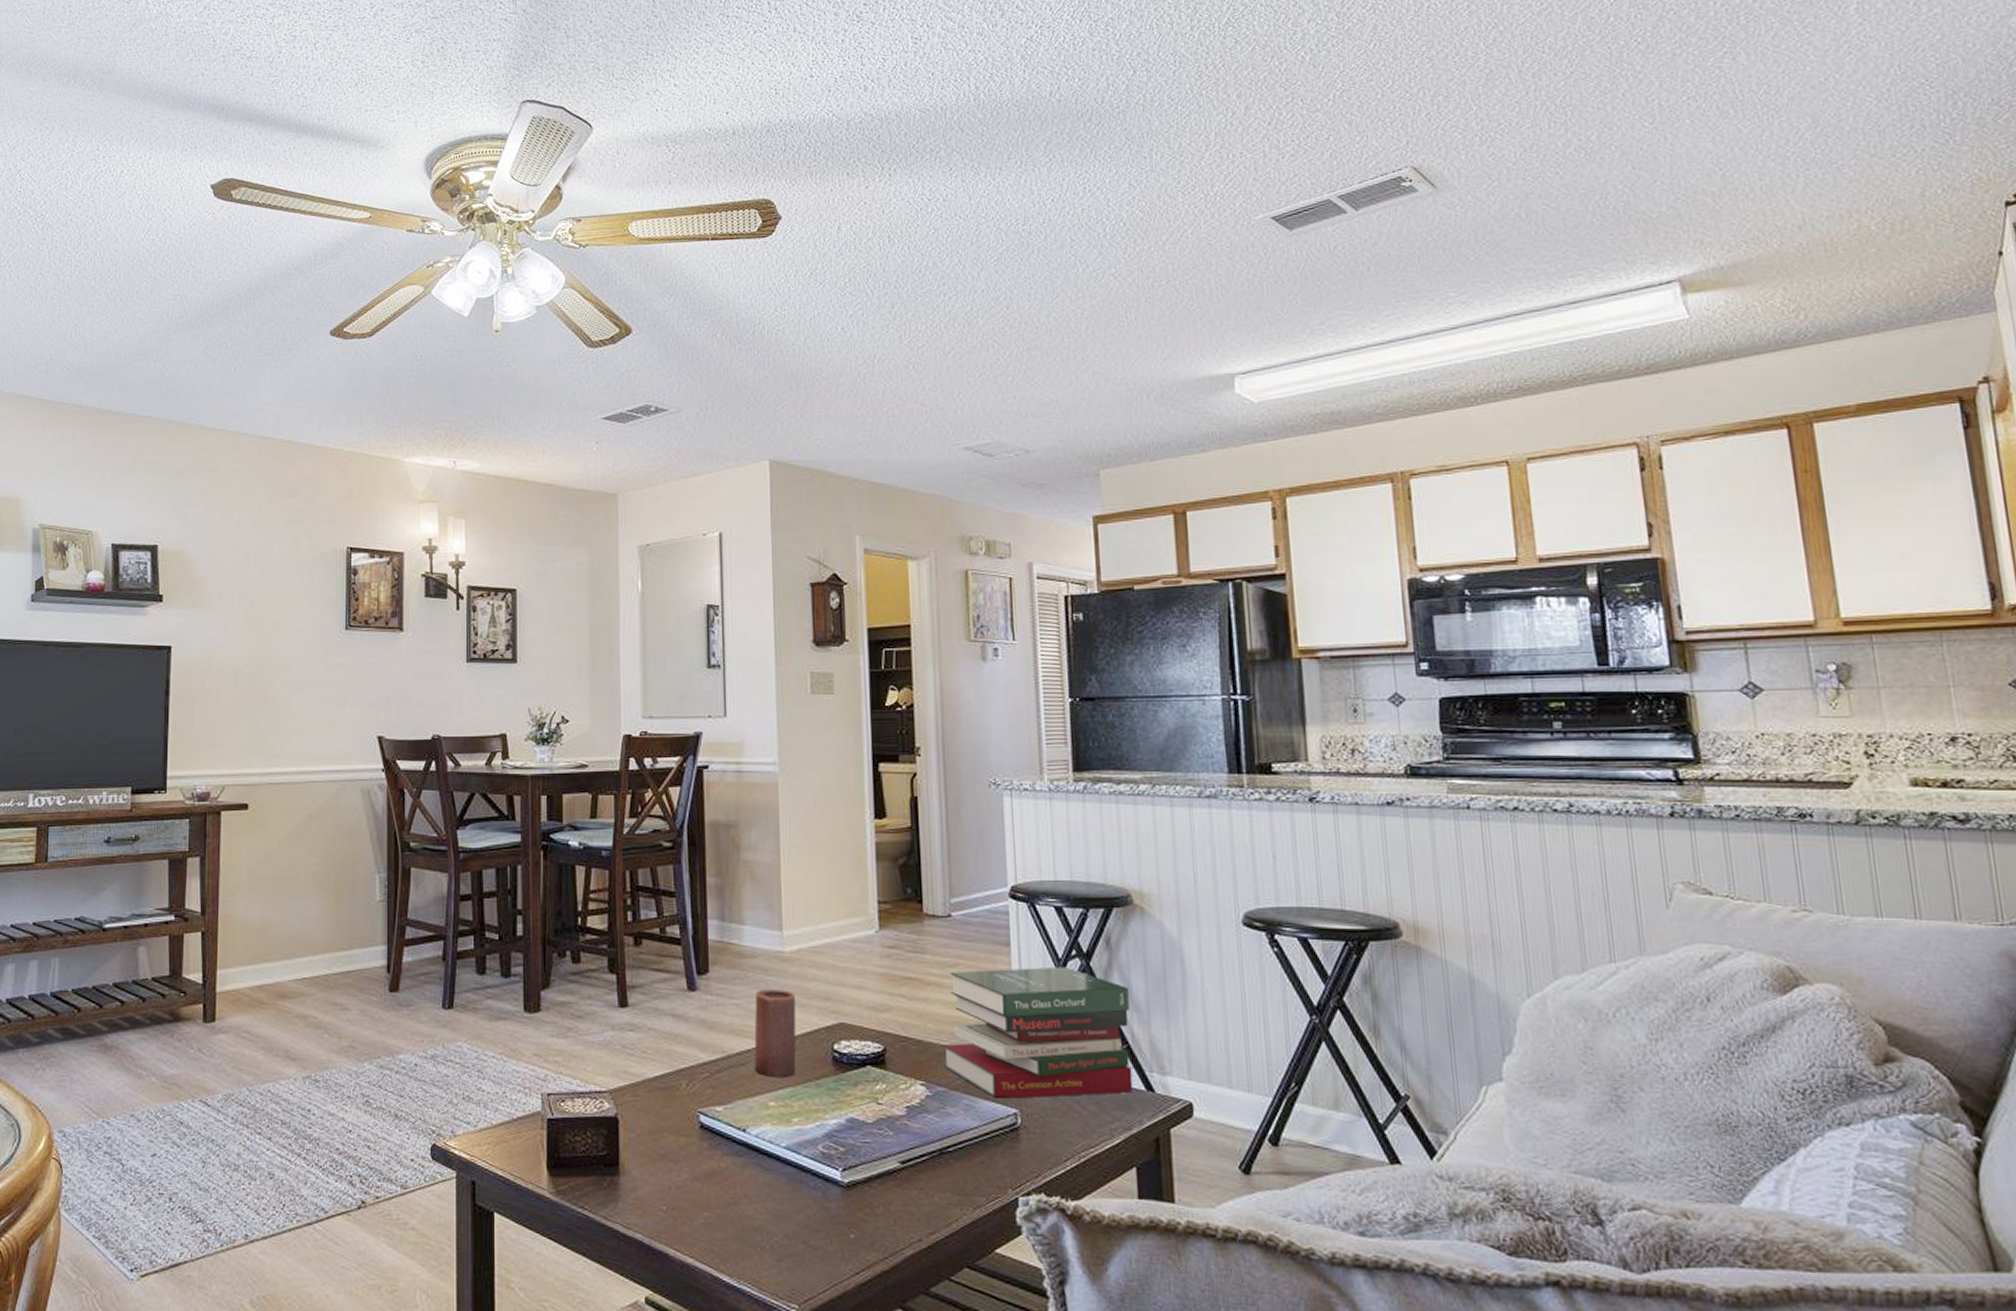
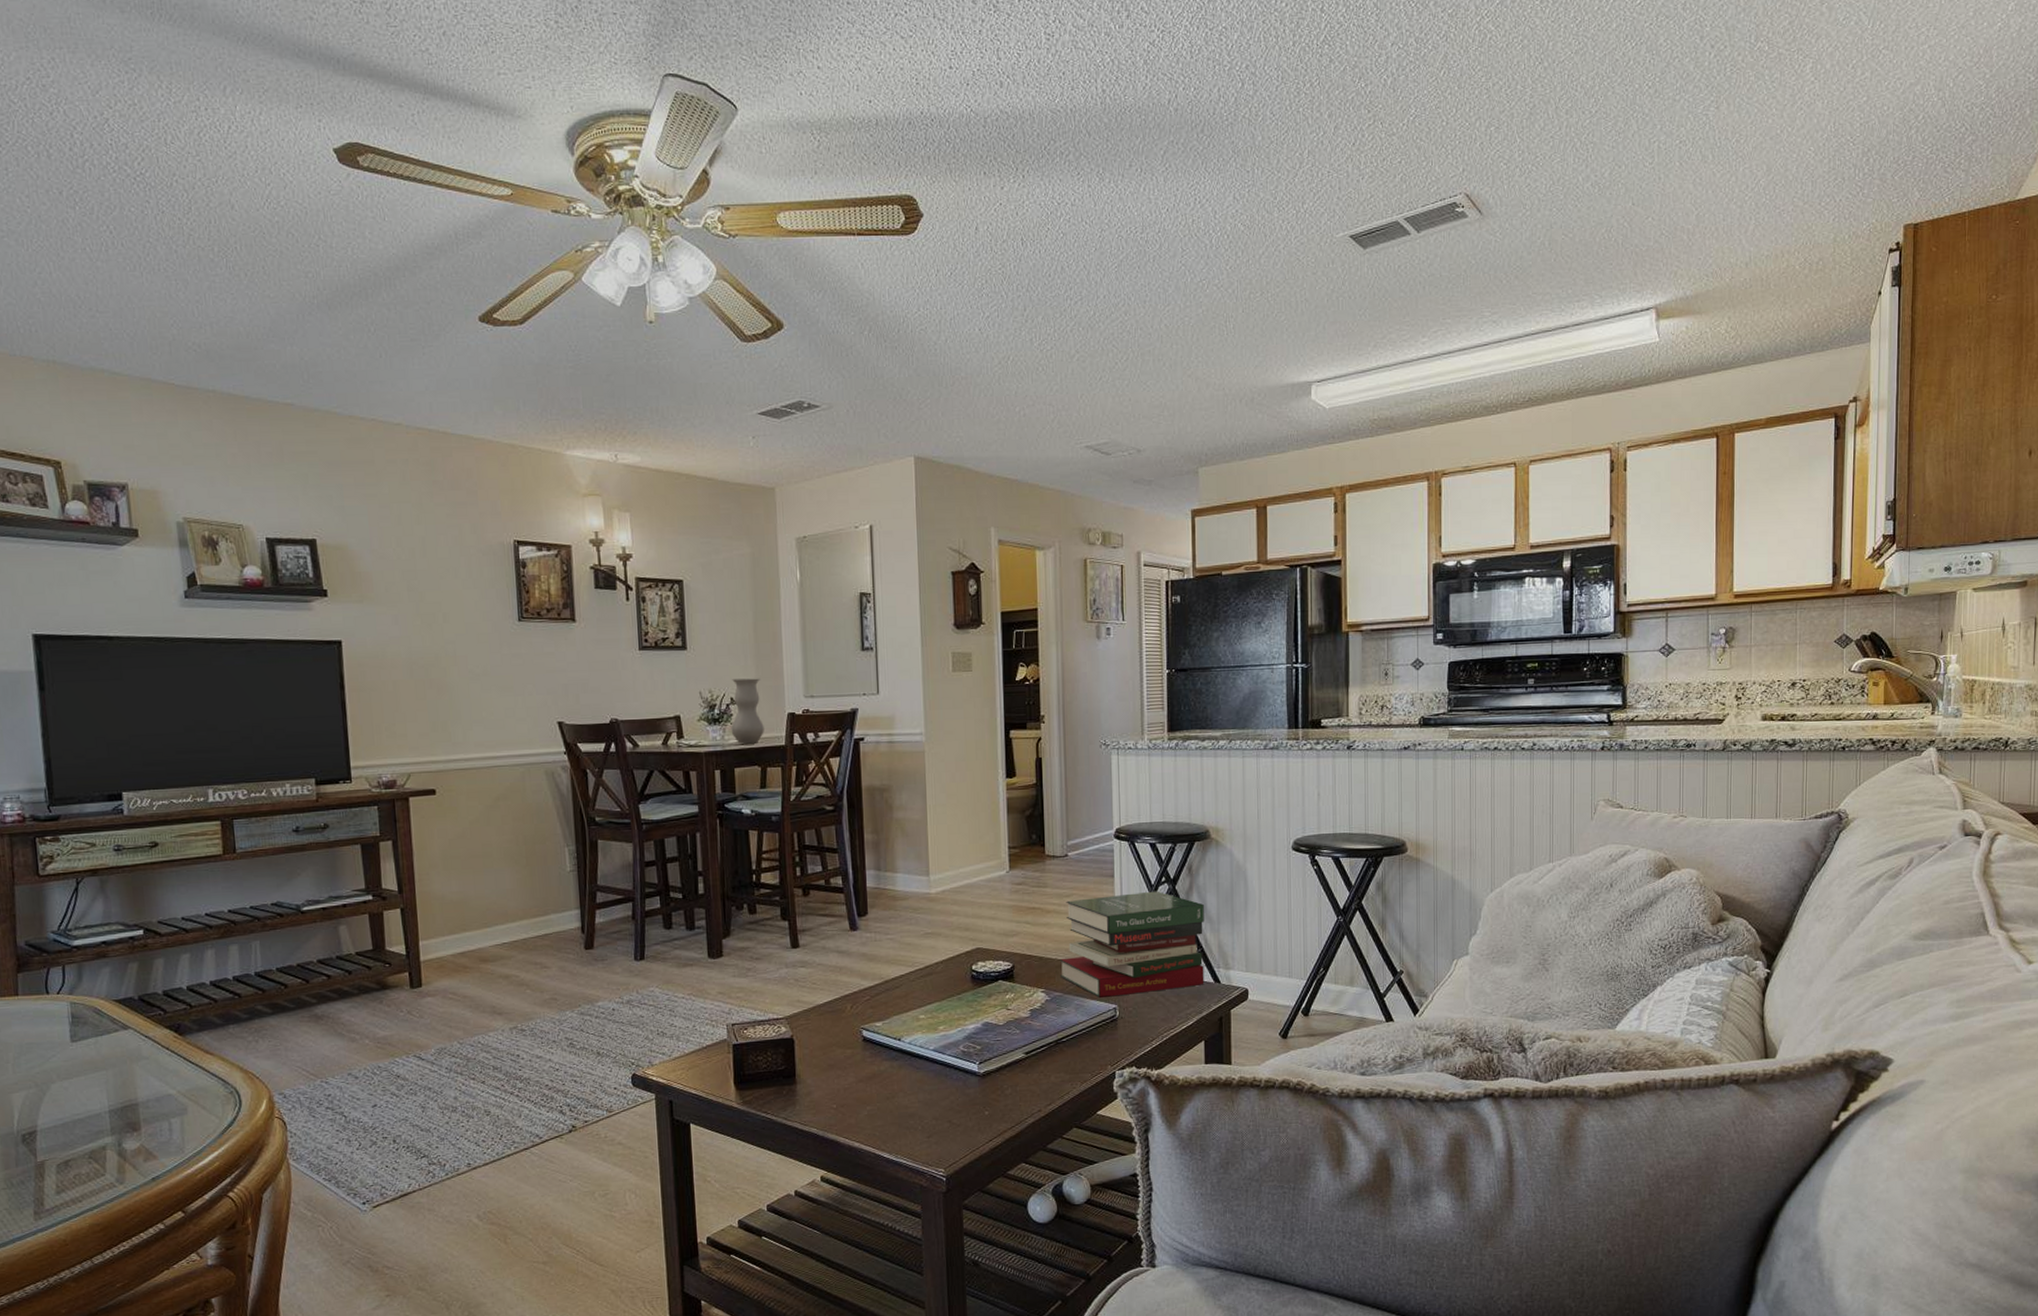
vase: none [560,695,597,767] -> present [731,678,764,744]
candle: present [754,990,797,1078] -> none [907,924,942,996]

